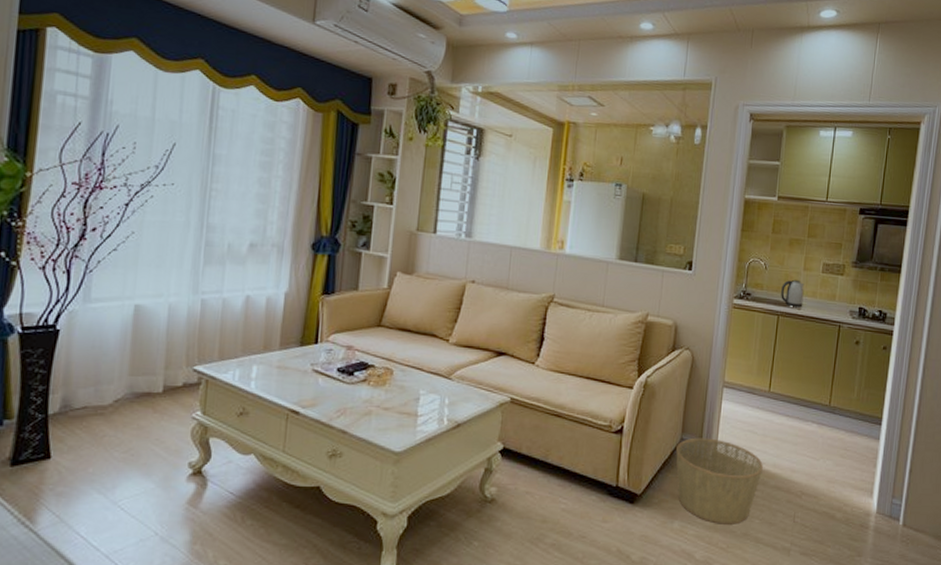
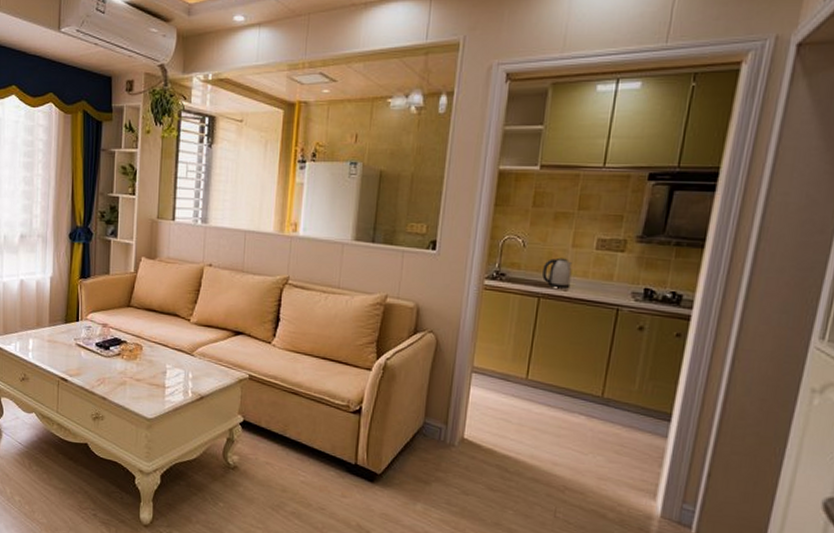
basket: present [676,437,763,524] -> none [418,422,518,513]

